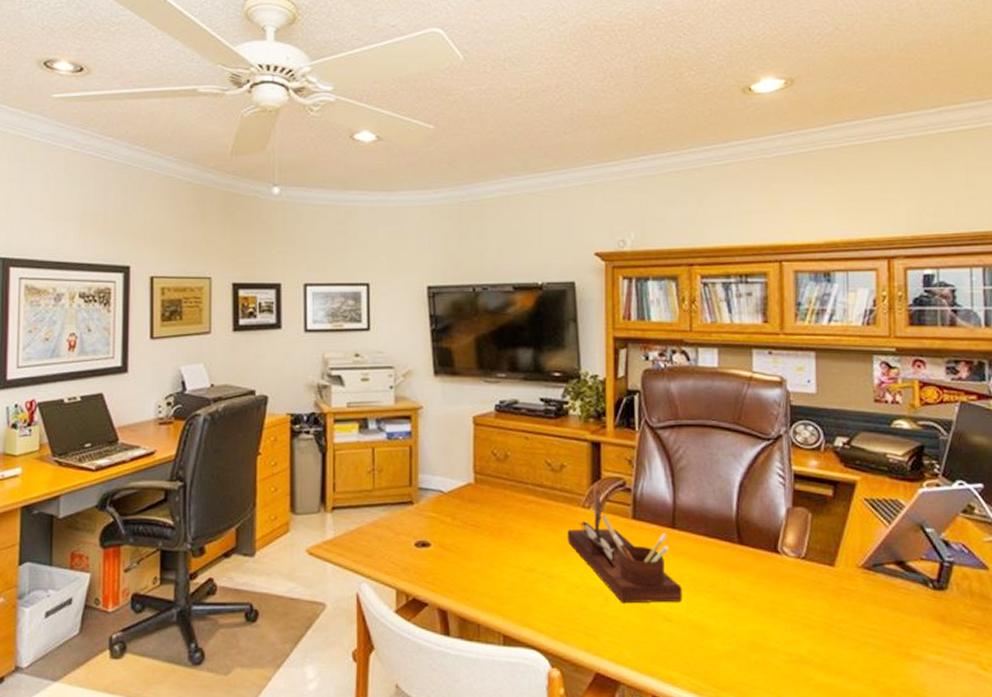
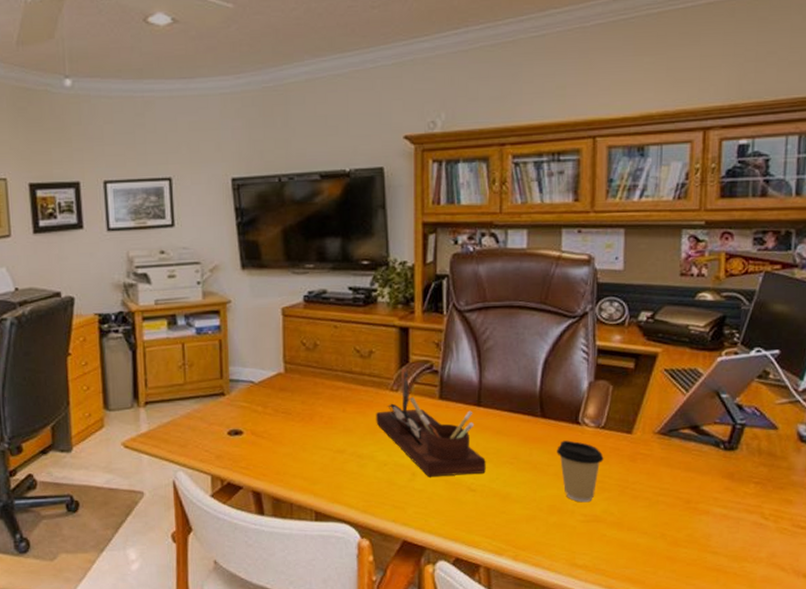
coffee cup: none [756,570,806,640] -> present [556,440,604,503]

